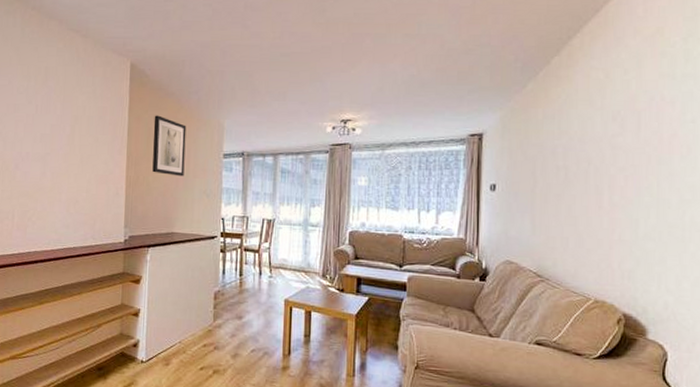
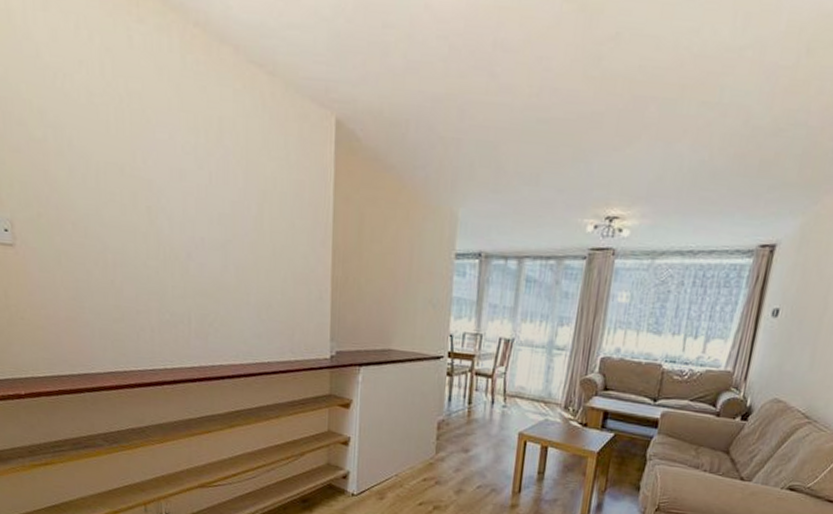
wall art: present [152,115,187,177] -> none [365,196,410,280]

